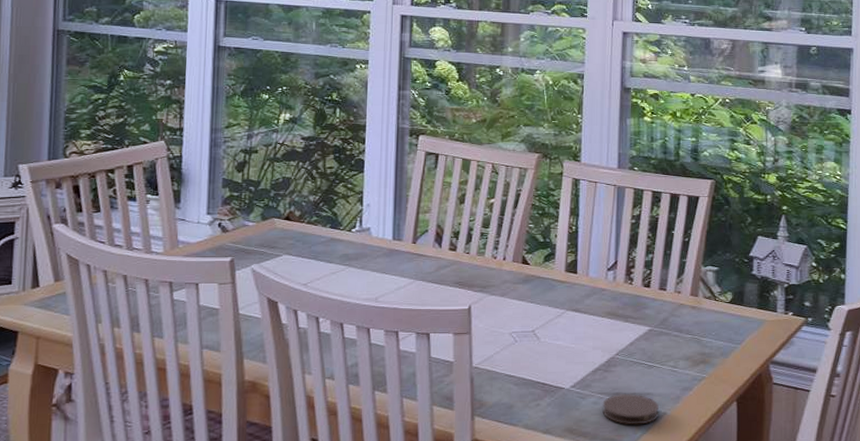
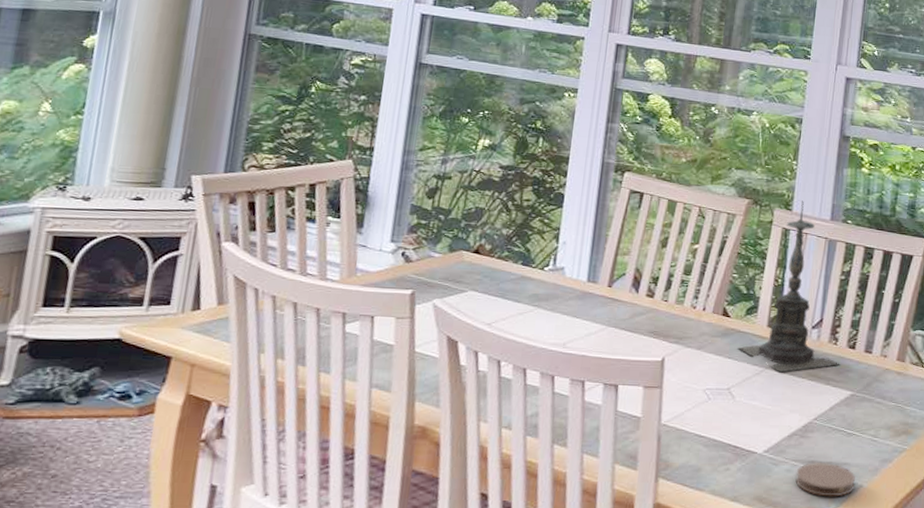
candle holder: none [539,151,636,313] -> present [738,200,839,373]

